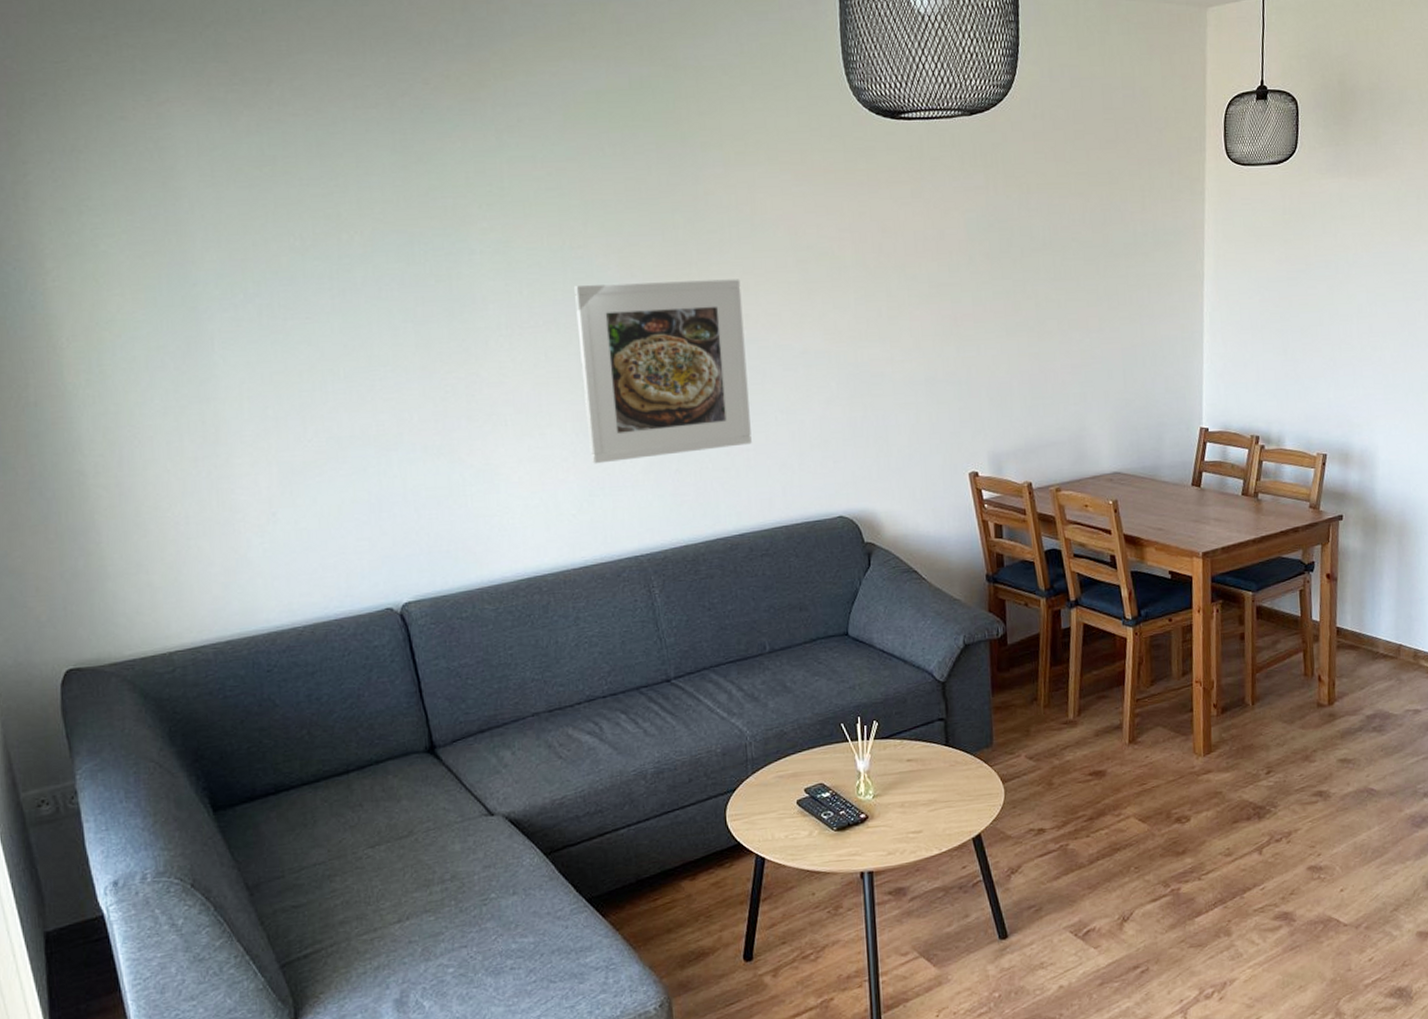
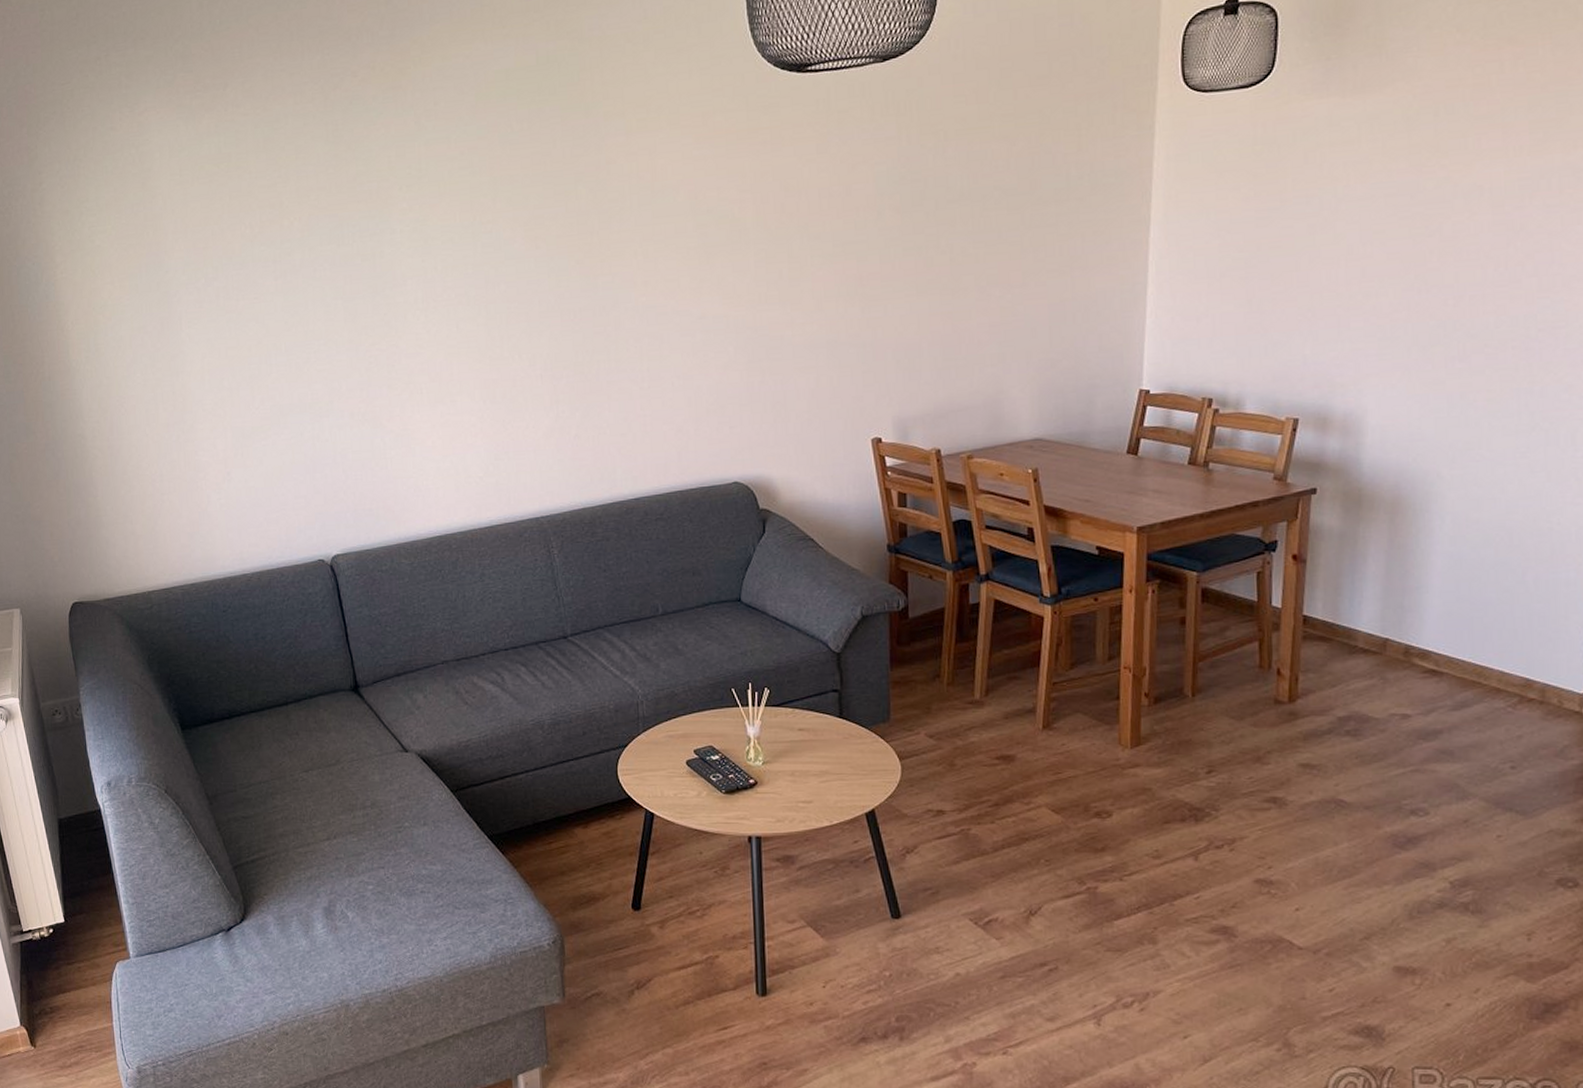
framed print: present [574,279,752,464] -> none [484,246,648,429]

